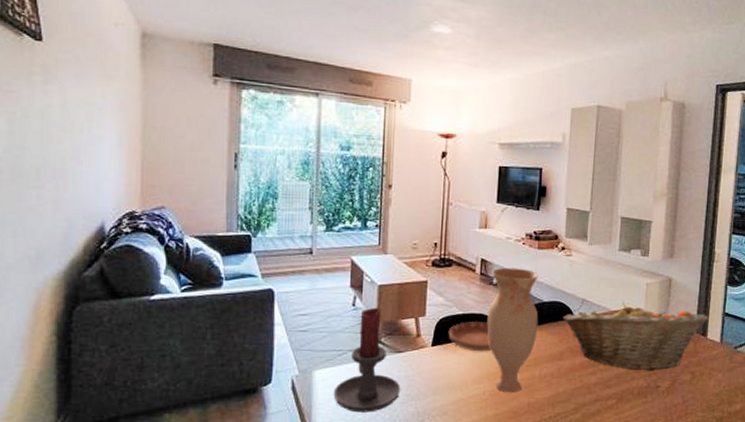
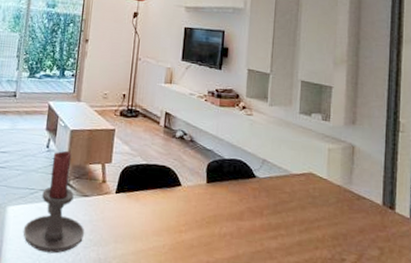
saucer: present [448,322,492,352] -> none [131,172,173,204]
vase: present [487,267,539,393] -> none [168,122,220,250]
fruit basket: present [563,302,708,371] -> none [243,166,395,242]

